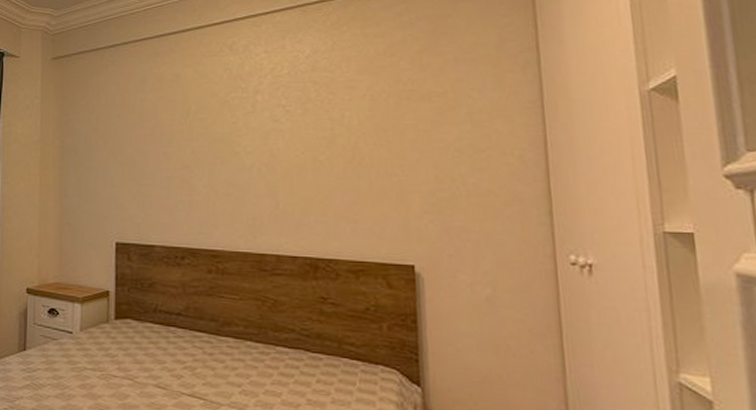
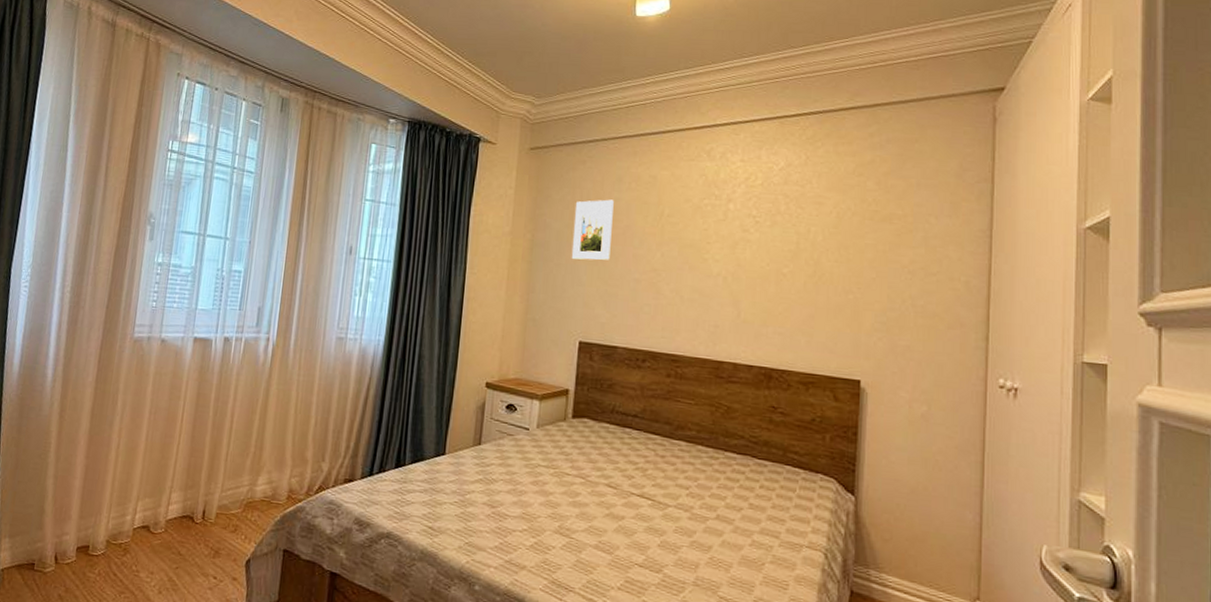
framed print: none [101,101,140,163] -> present [571,199,614,261]

